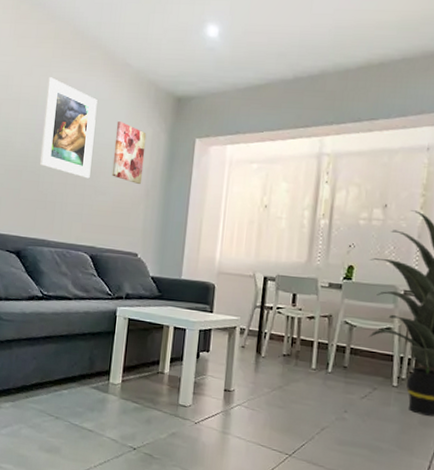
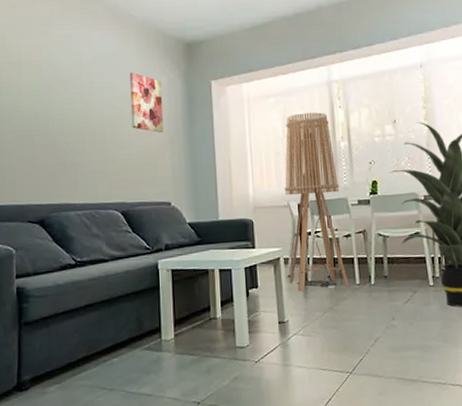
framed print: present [39,77,98,179] -> none [49,35,109,134]
floor lamp: none [242,183,312,370] -> present [284,112,349,291]

